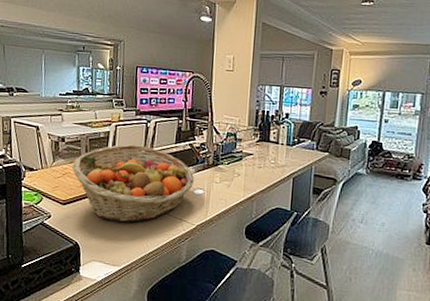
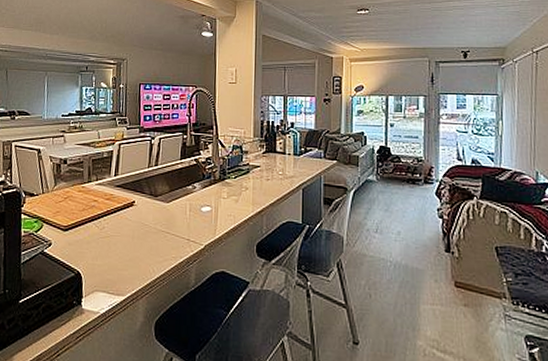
fruit basket: present [72,144,195,223] -> none [74,163,202,247]

